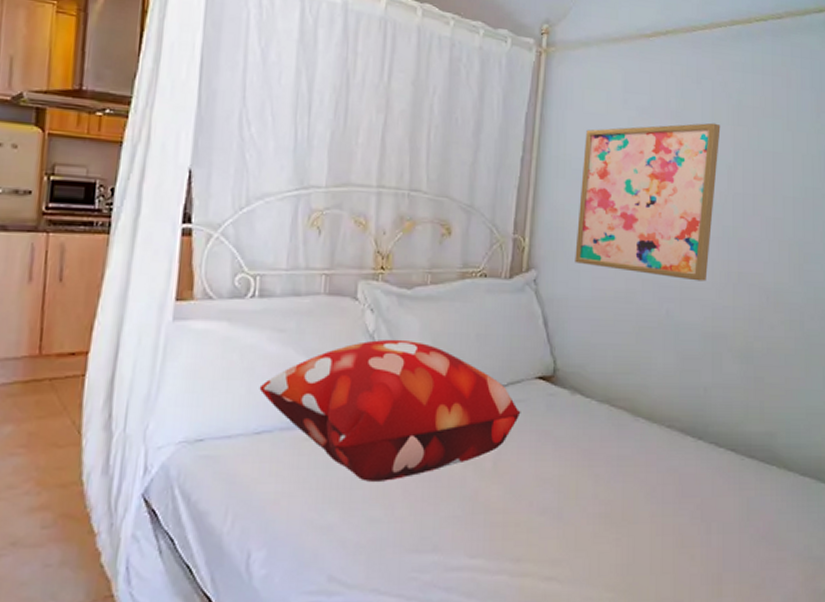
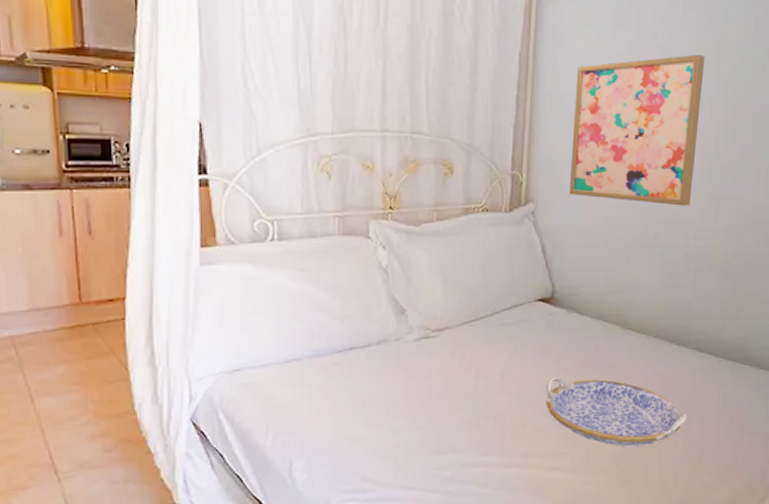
decorative pillow: present [259,339,521,482] -> none [286,272,524,398]
serving tray: none [543,468,705,556] -> present [545,377,687,447]

